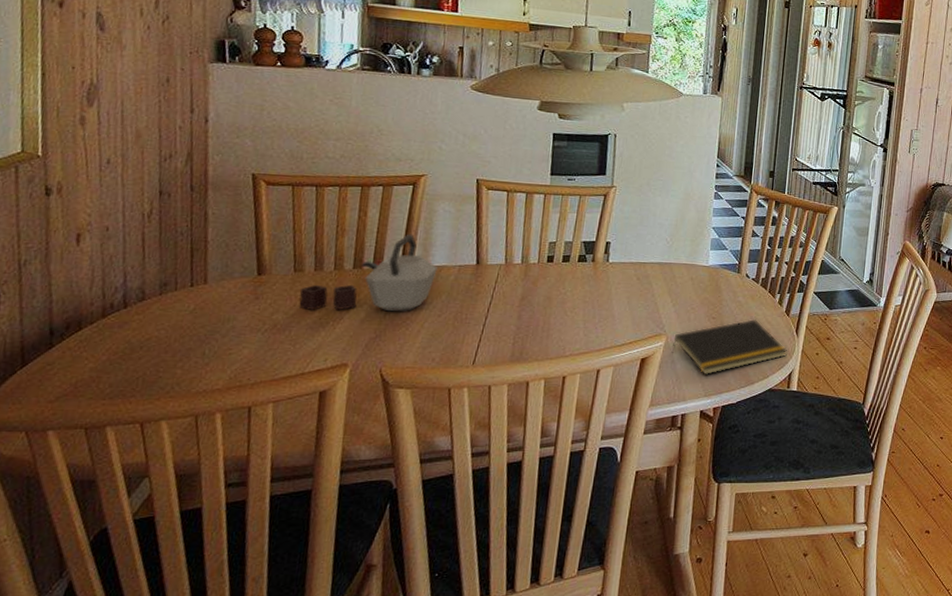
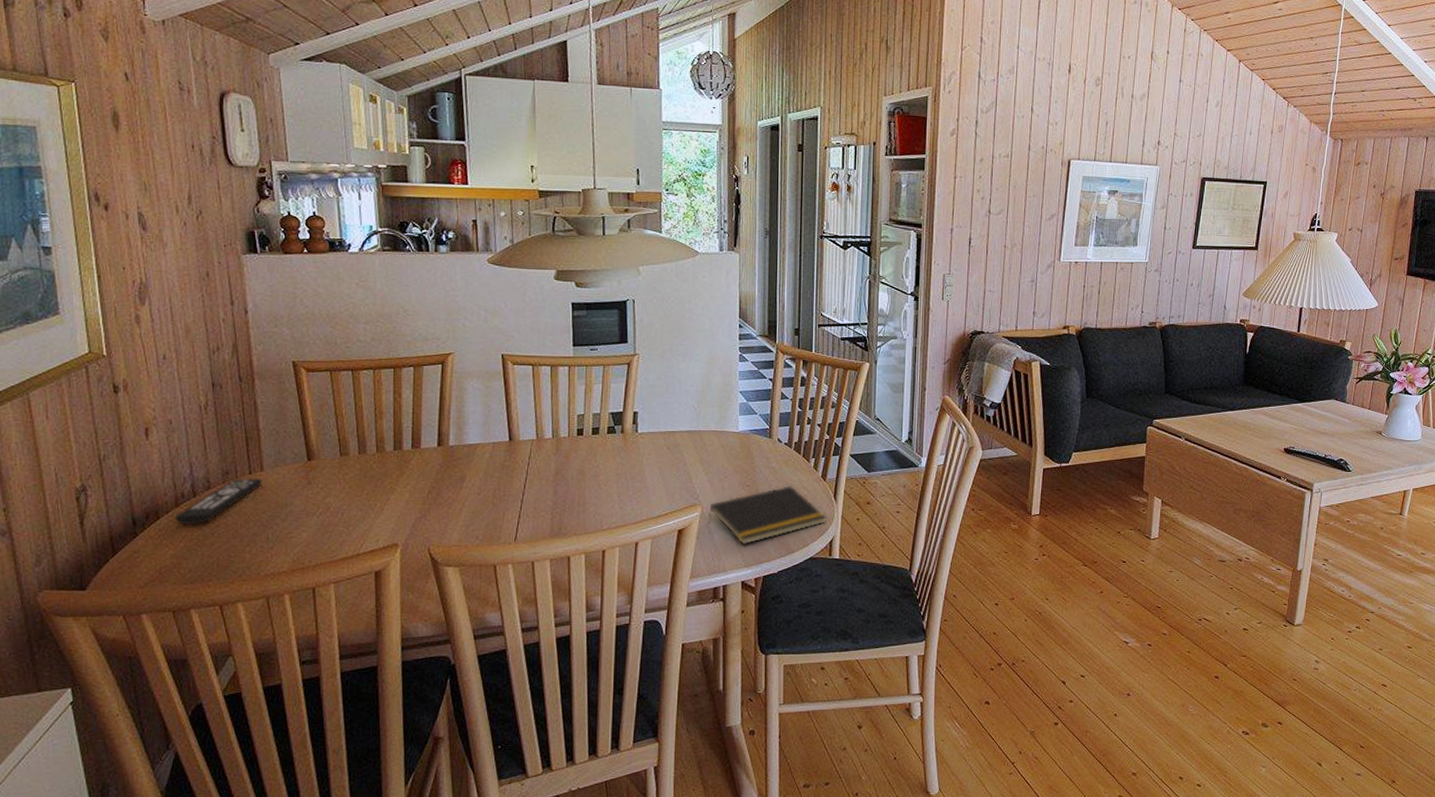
remote control: none [100,291,205,337] -> present [175,479,263,524]
kettle: present [299,234,438,312] -> none [347,413,473,492]

